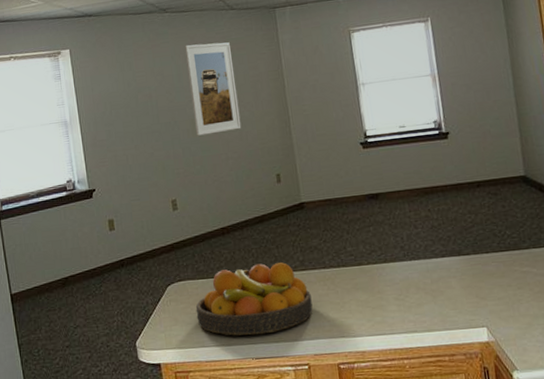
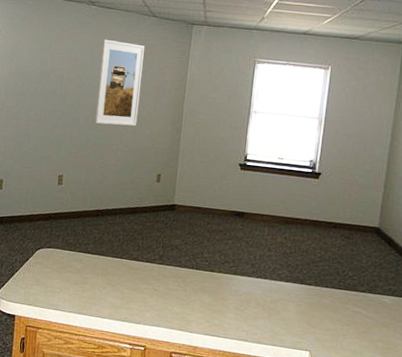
fruit bowl: present [196,262,313,336] -> none [56,247,162,312]

